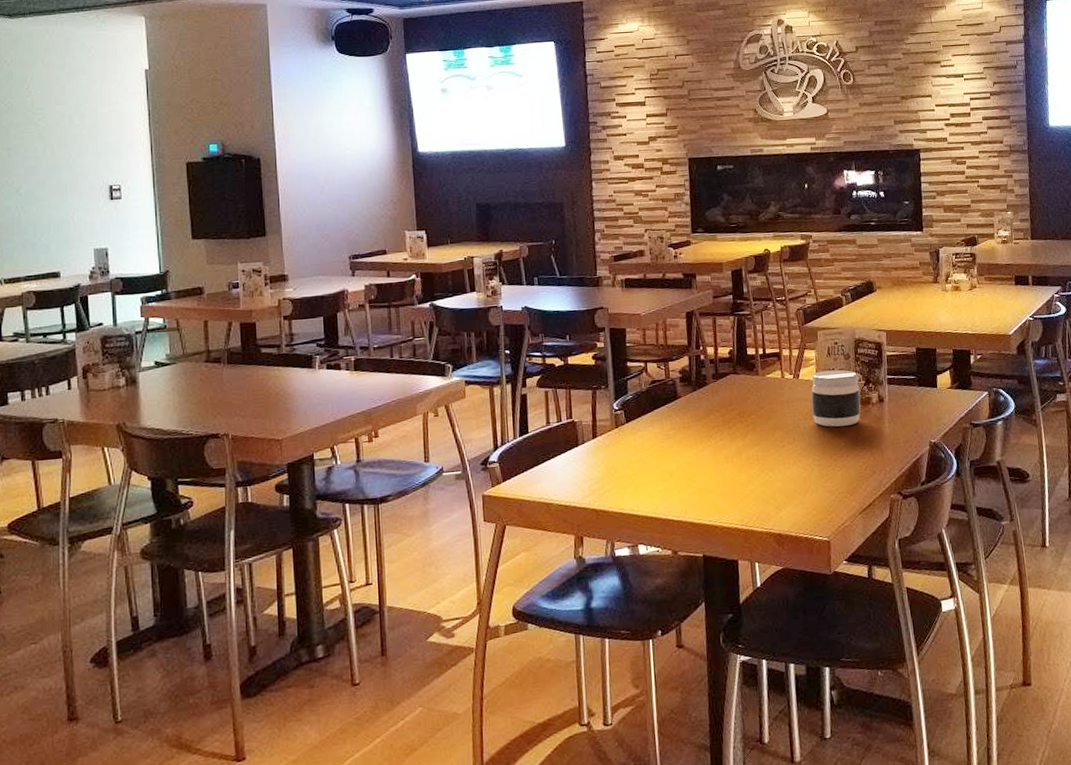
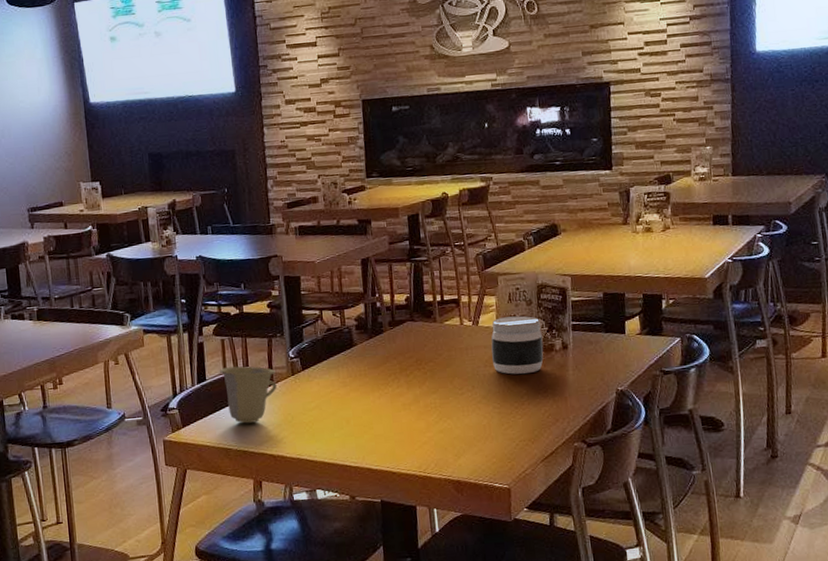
cup: none [543,418,600,477] -> present [220,366,277,424]

